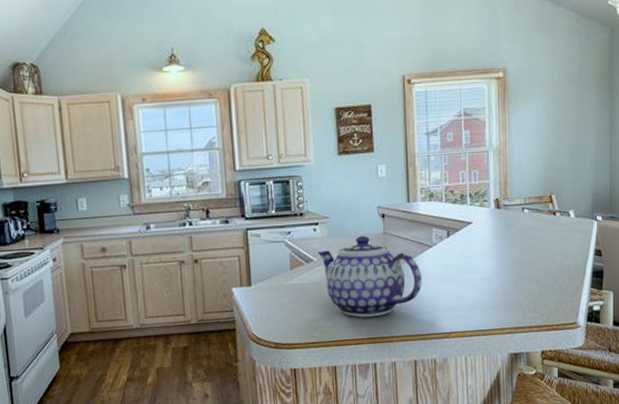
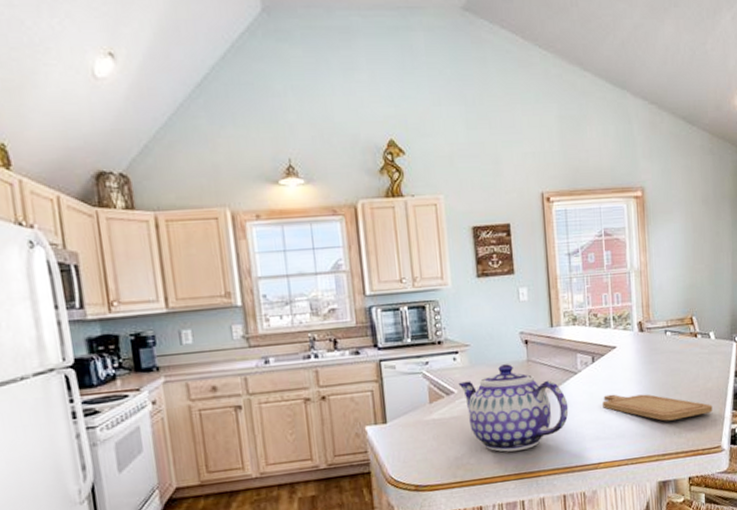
chopping board: none [456,267,569,296] -> present [602,394,713,421]

